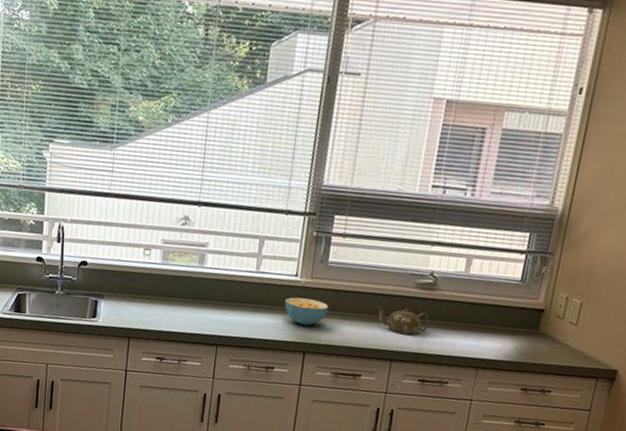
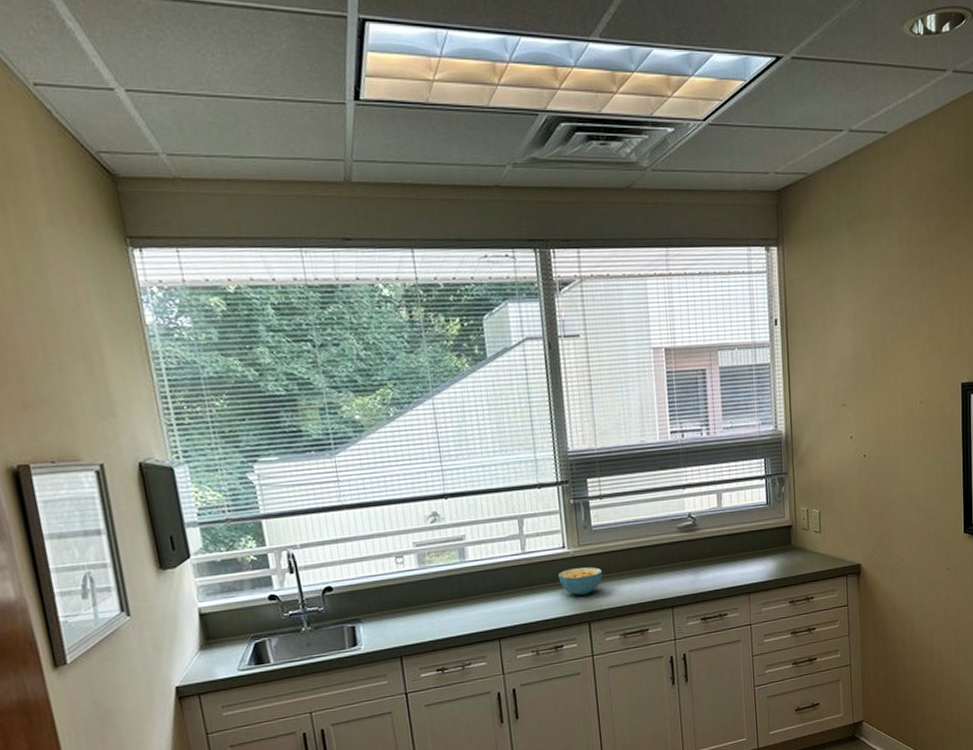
teapot: present [376,305,429,336] -> none [646,553,699,580]

